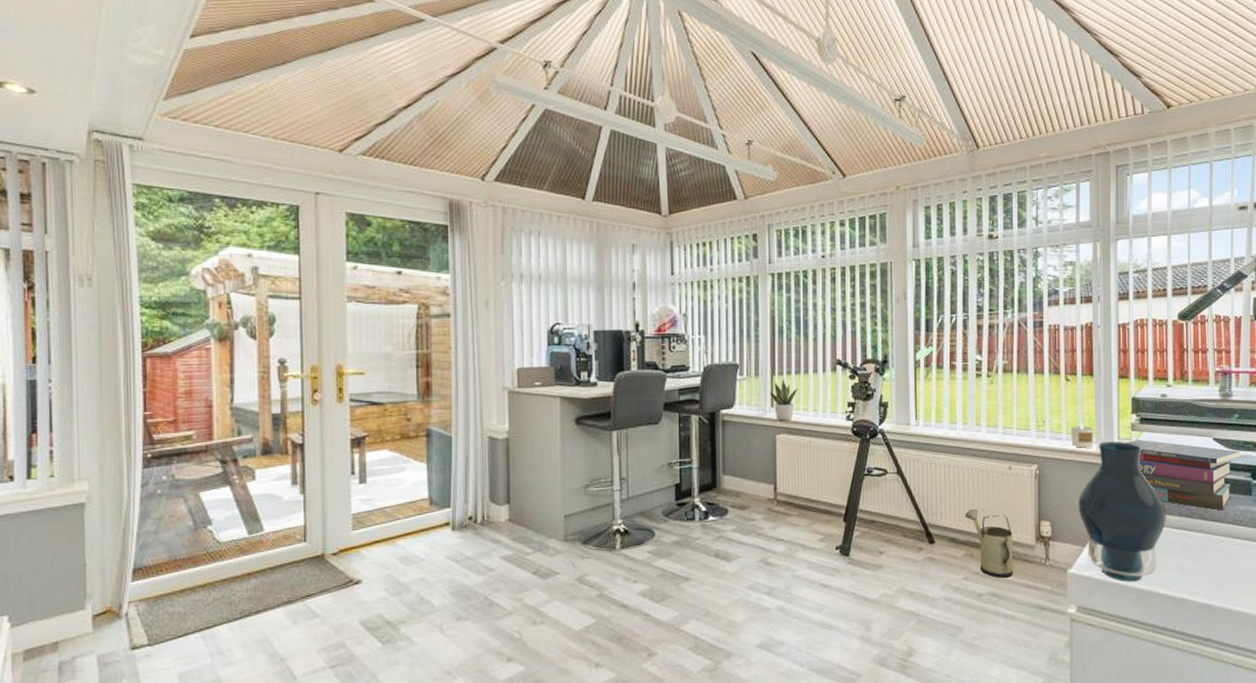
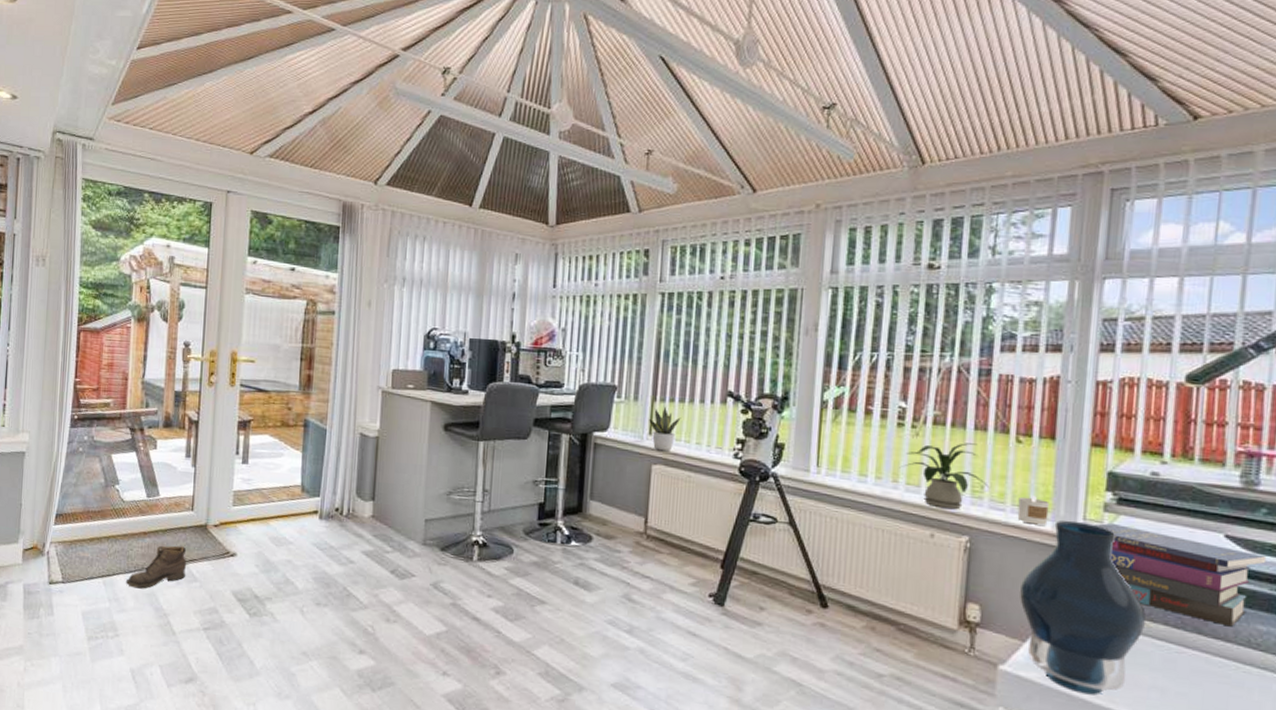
boot: none [230,582,304,637] -> present [125,545,187,589]
watering can: present [965,508,1013,578] -> none [869,576,929,662]
house plant: none [980,385,1049,444] -> present [899,443,989,510]

